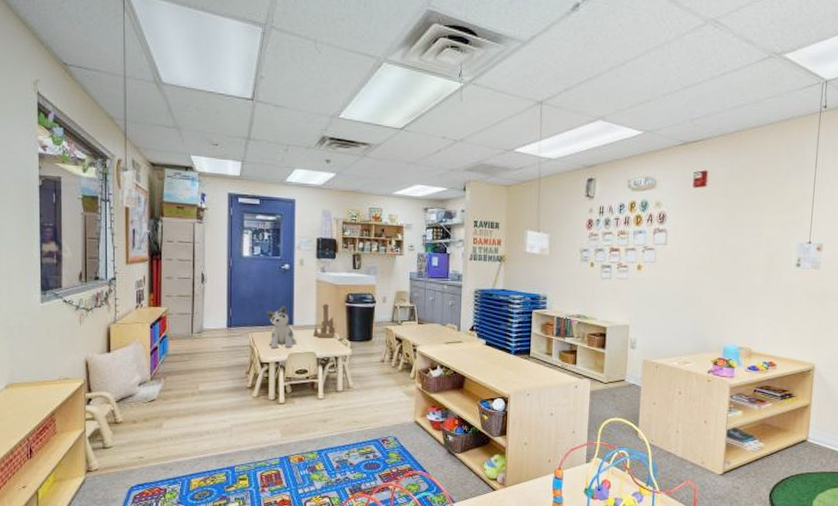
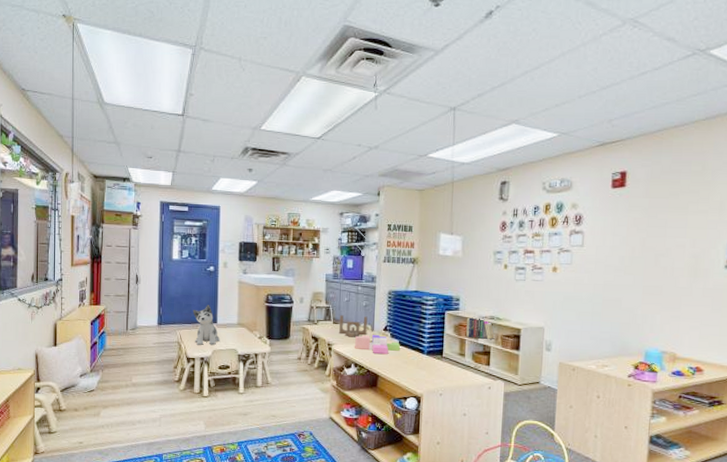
toy blocks: present [313,303,335,338] -> none [235,303,256,336]
toy blocks: none [424,315,454,338] -> present [339,315,368,338]
toy blocks: none [441,335,487,354] -> present [355,335,400,354]

